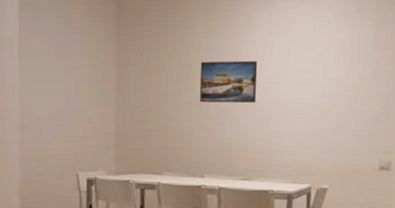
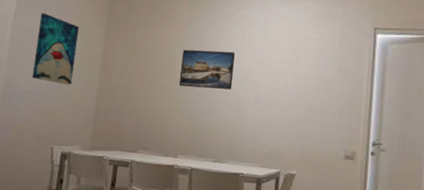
wall art: none [46,31,88,109] -> present [32,13,79,86]

